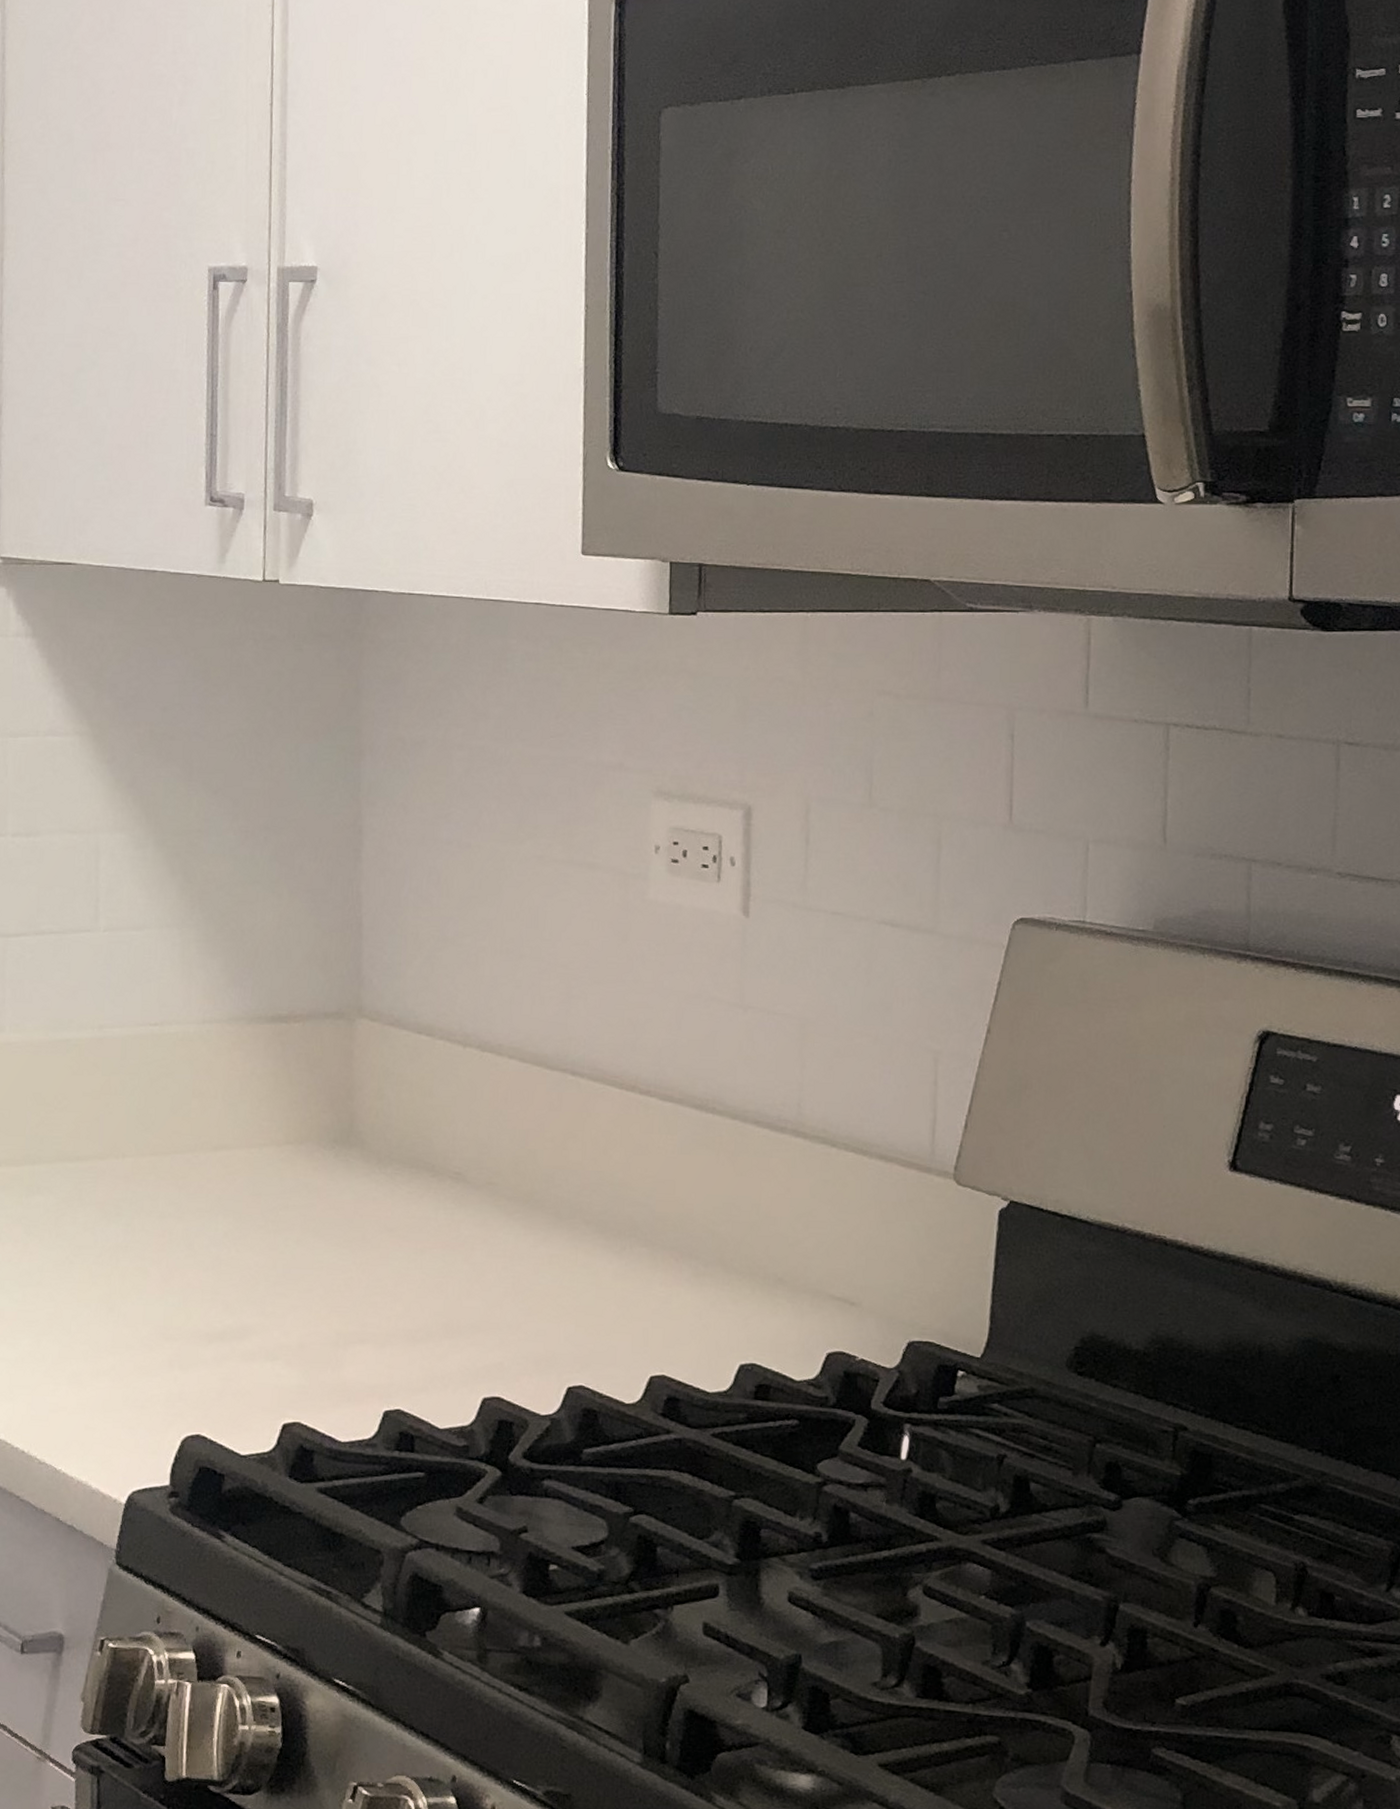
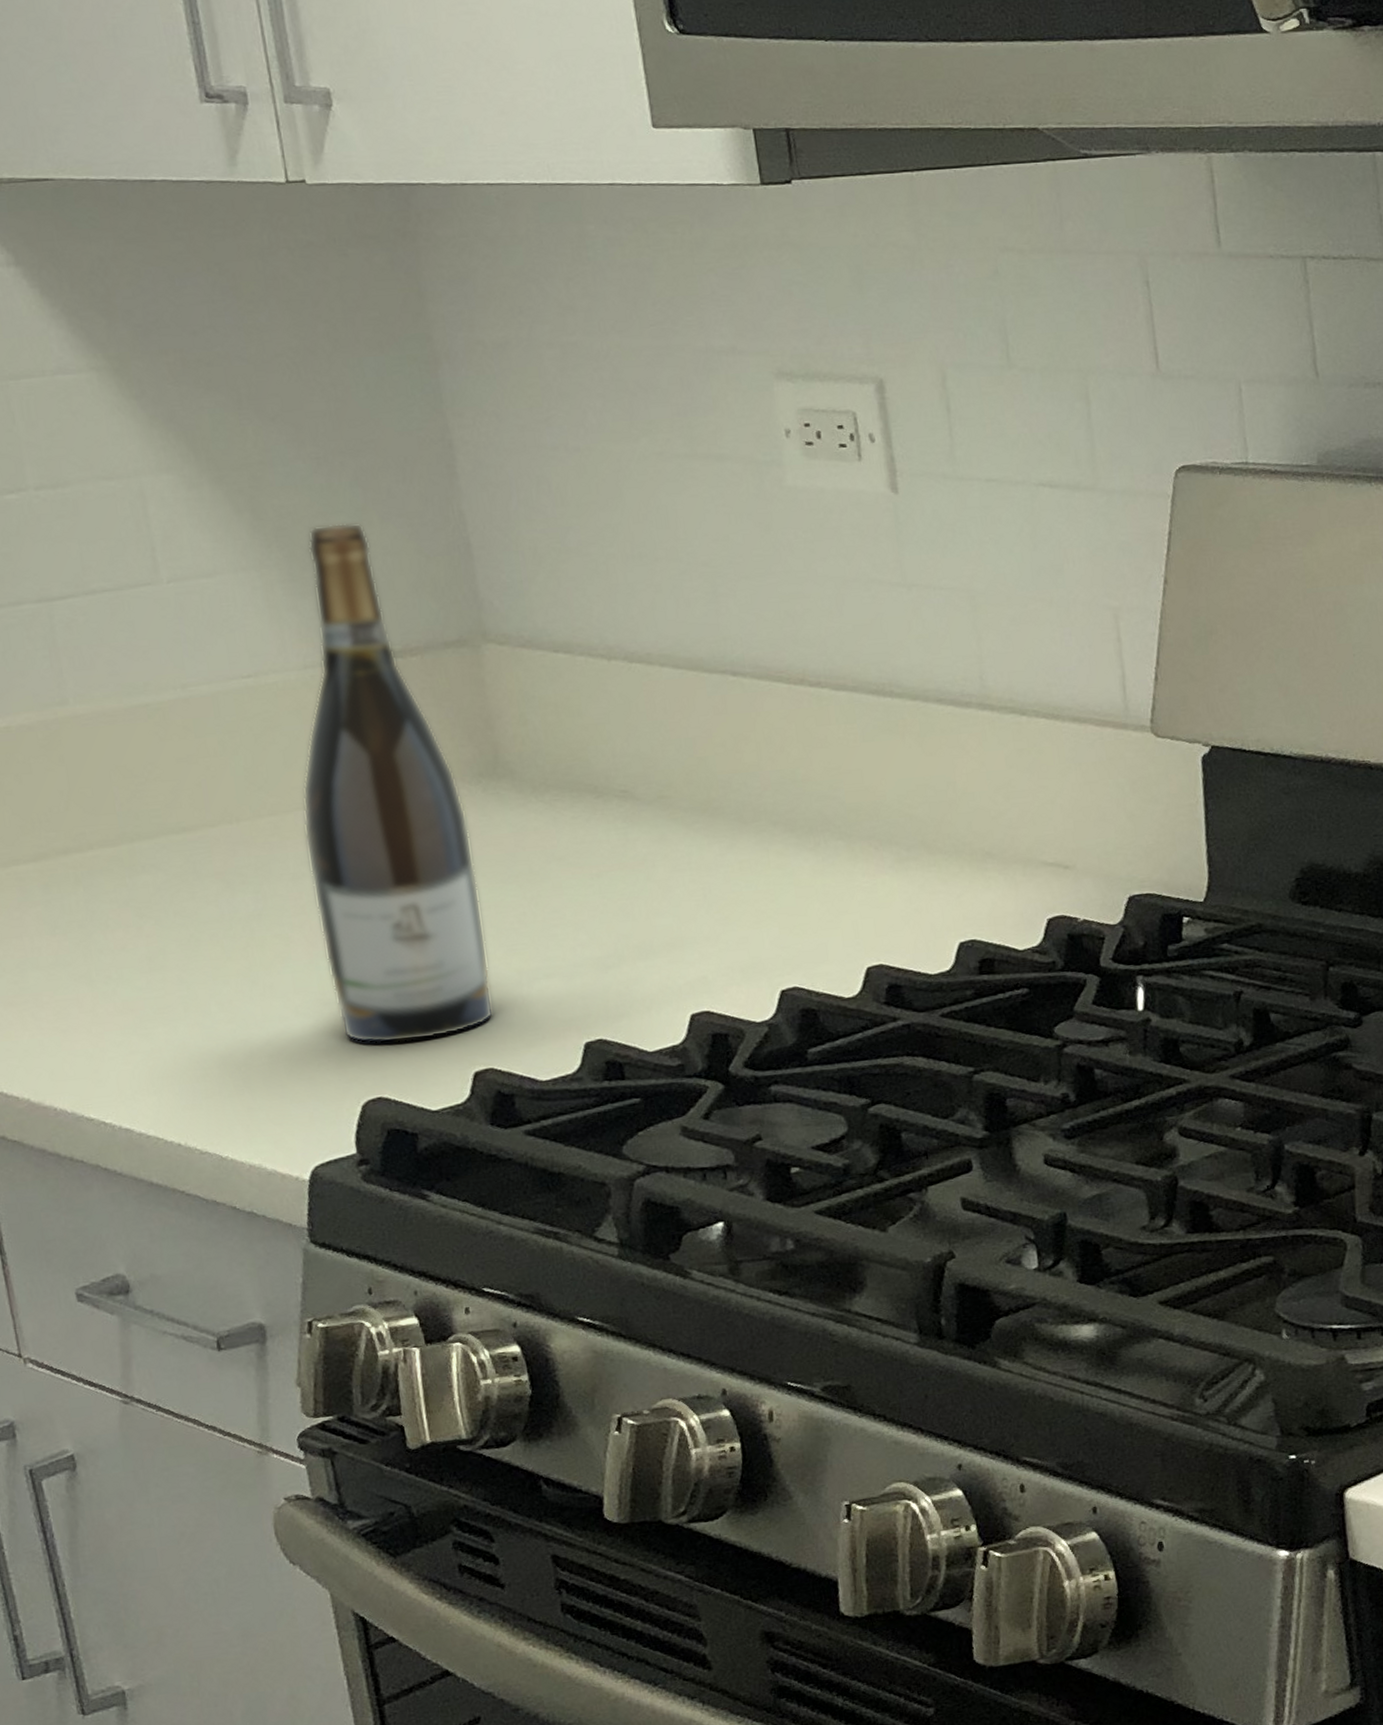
wine bottle: none [175,893,317,1386] -> present [302,523,494,1044]

